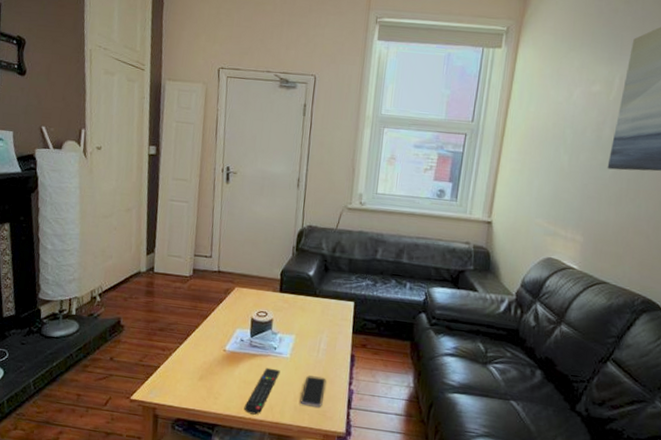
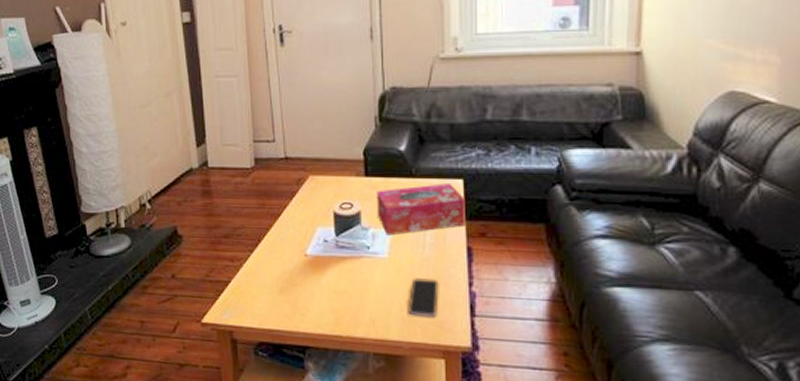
remote control: present [244,367,281,415] -> none [339,272,379,332]
tissue box: none [285,303,354,341] -> present [376,183,465,236]

